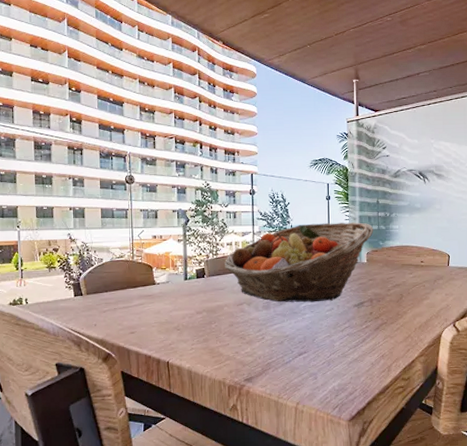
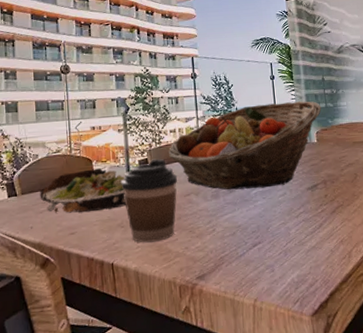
salad plate: none [103,275,183,315] -> present [40,168,126,213]
coffee cup: none [178,269,232,345] -> present [121,158,178,243]

